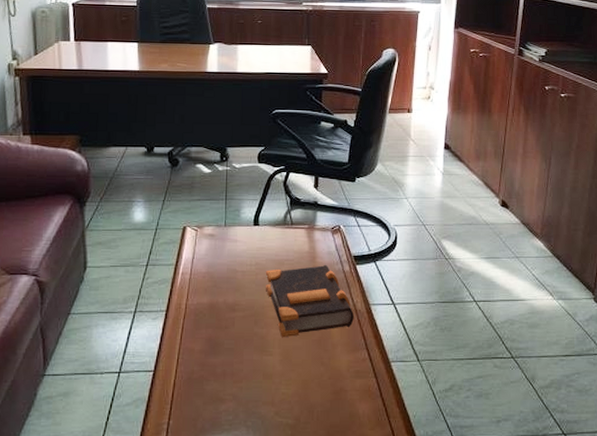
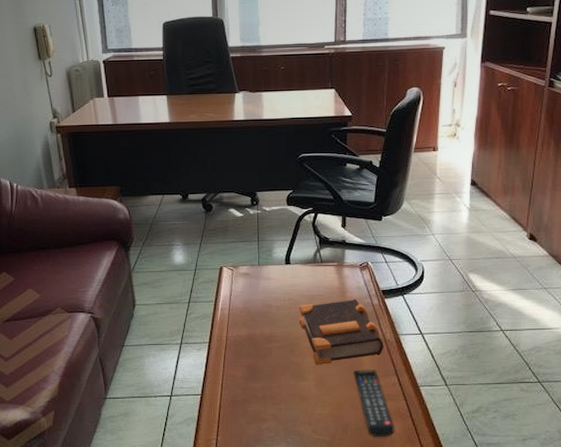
remote control: none [321,343,364,419] -> present [353,370,395,437]

